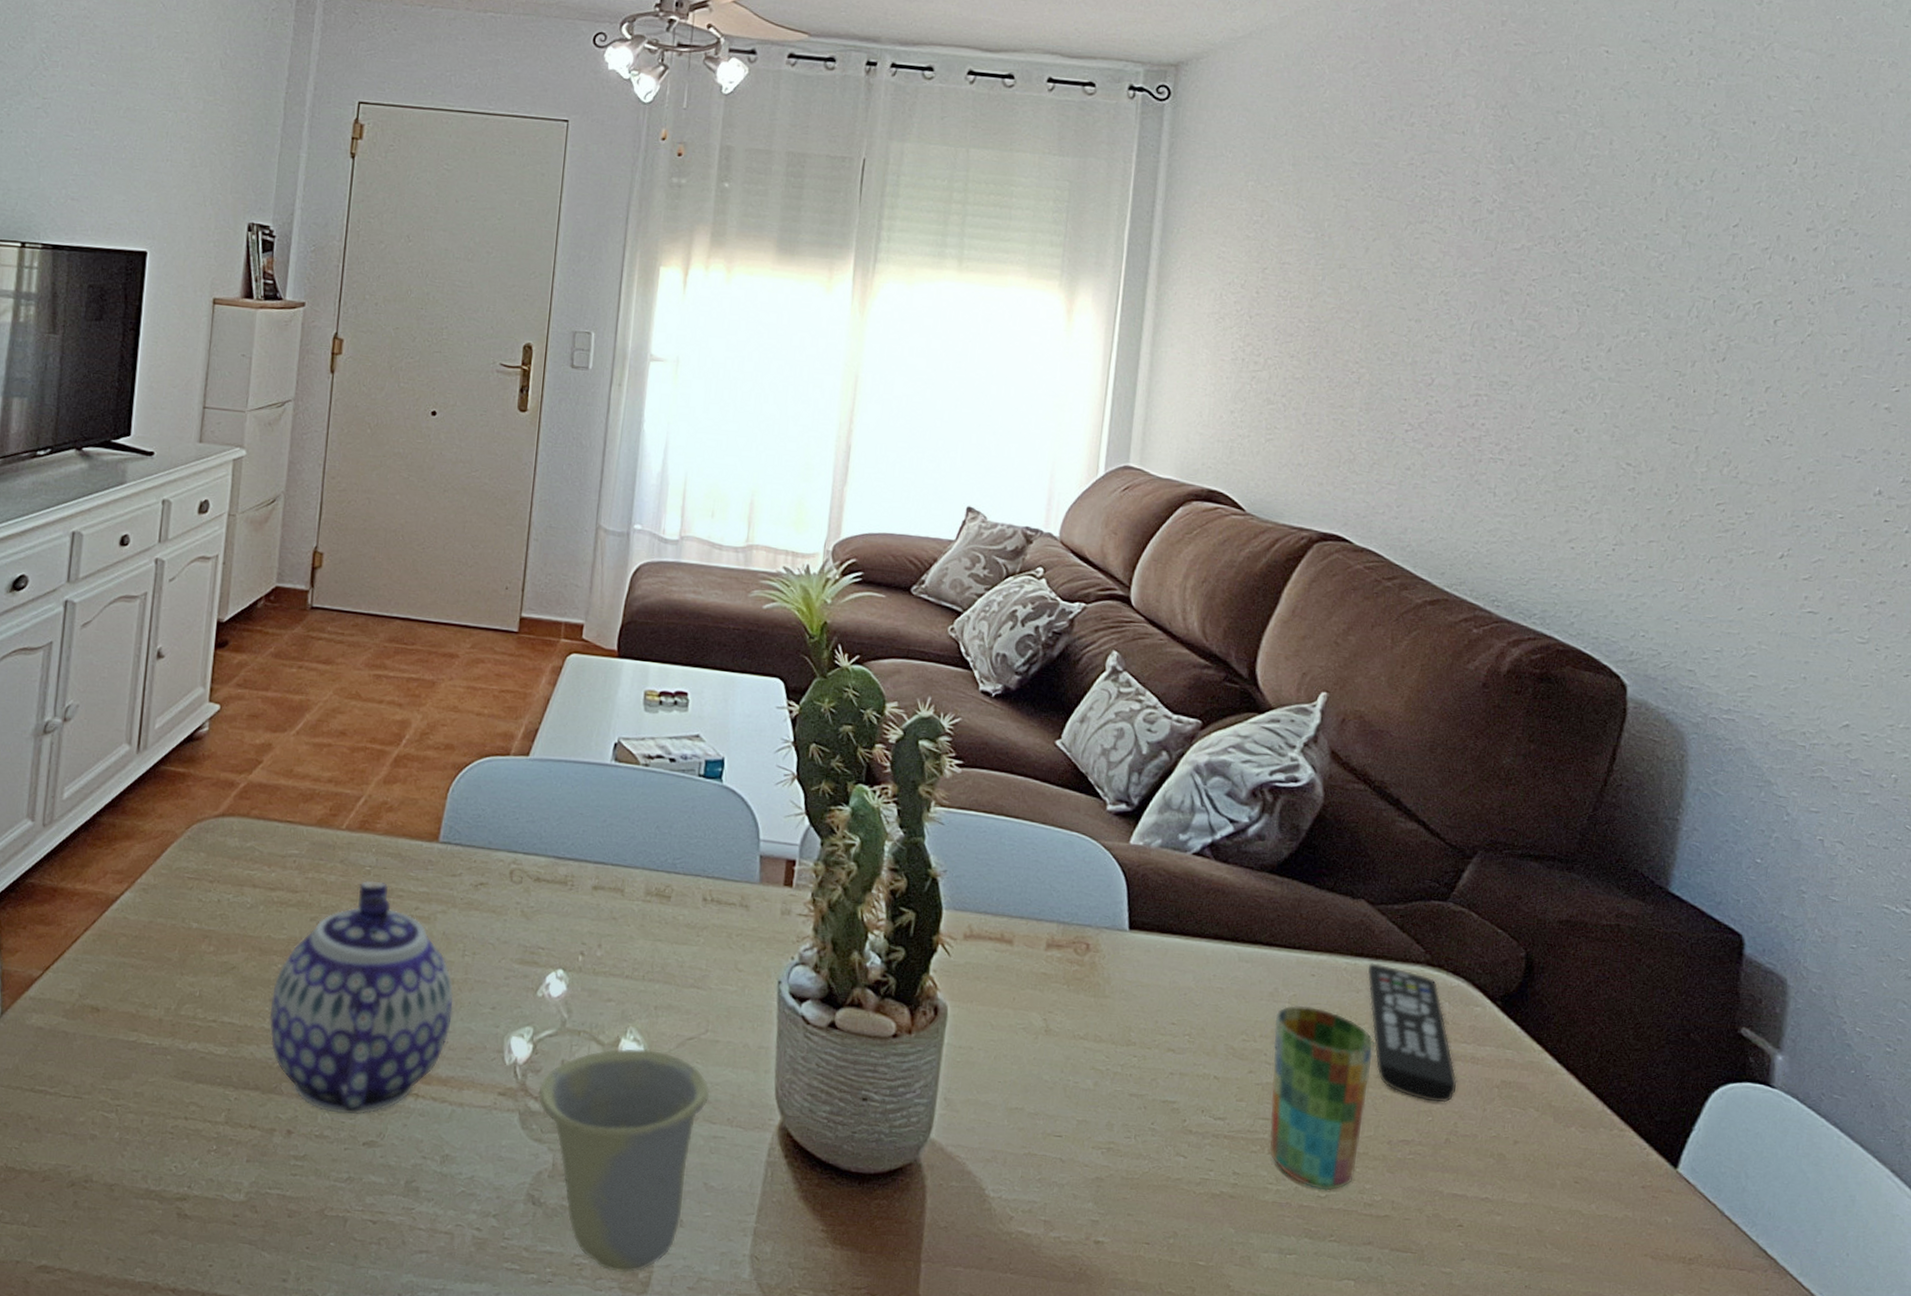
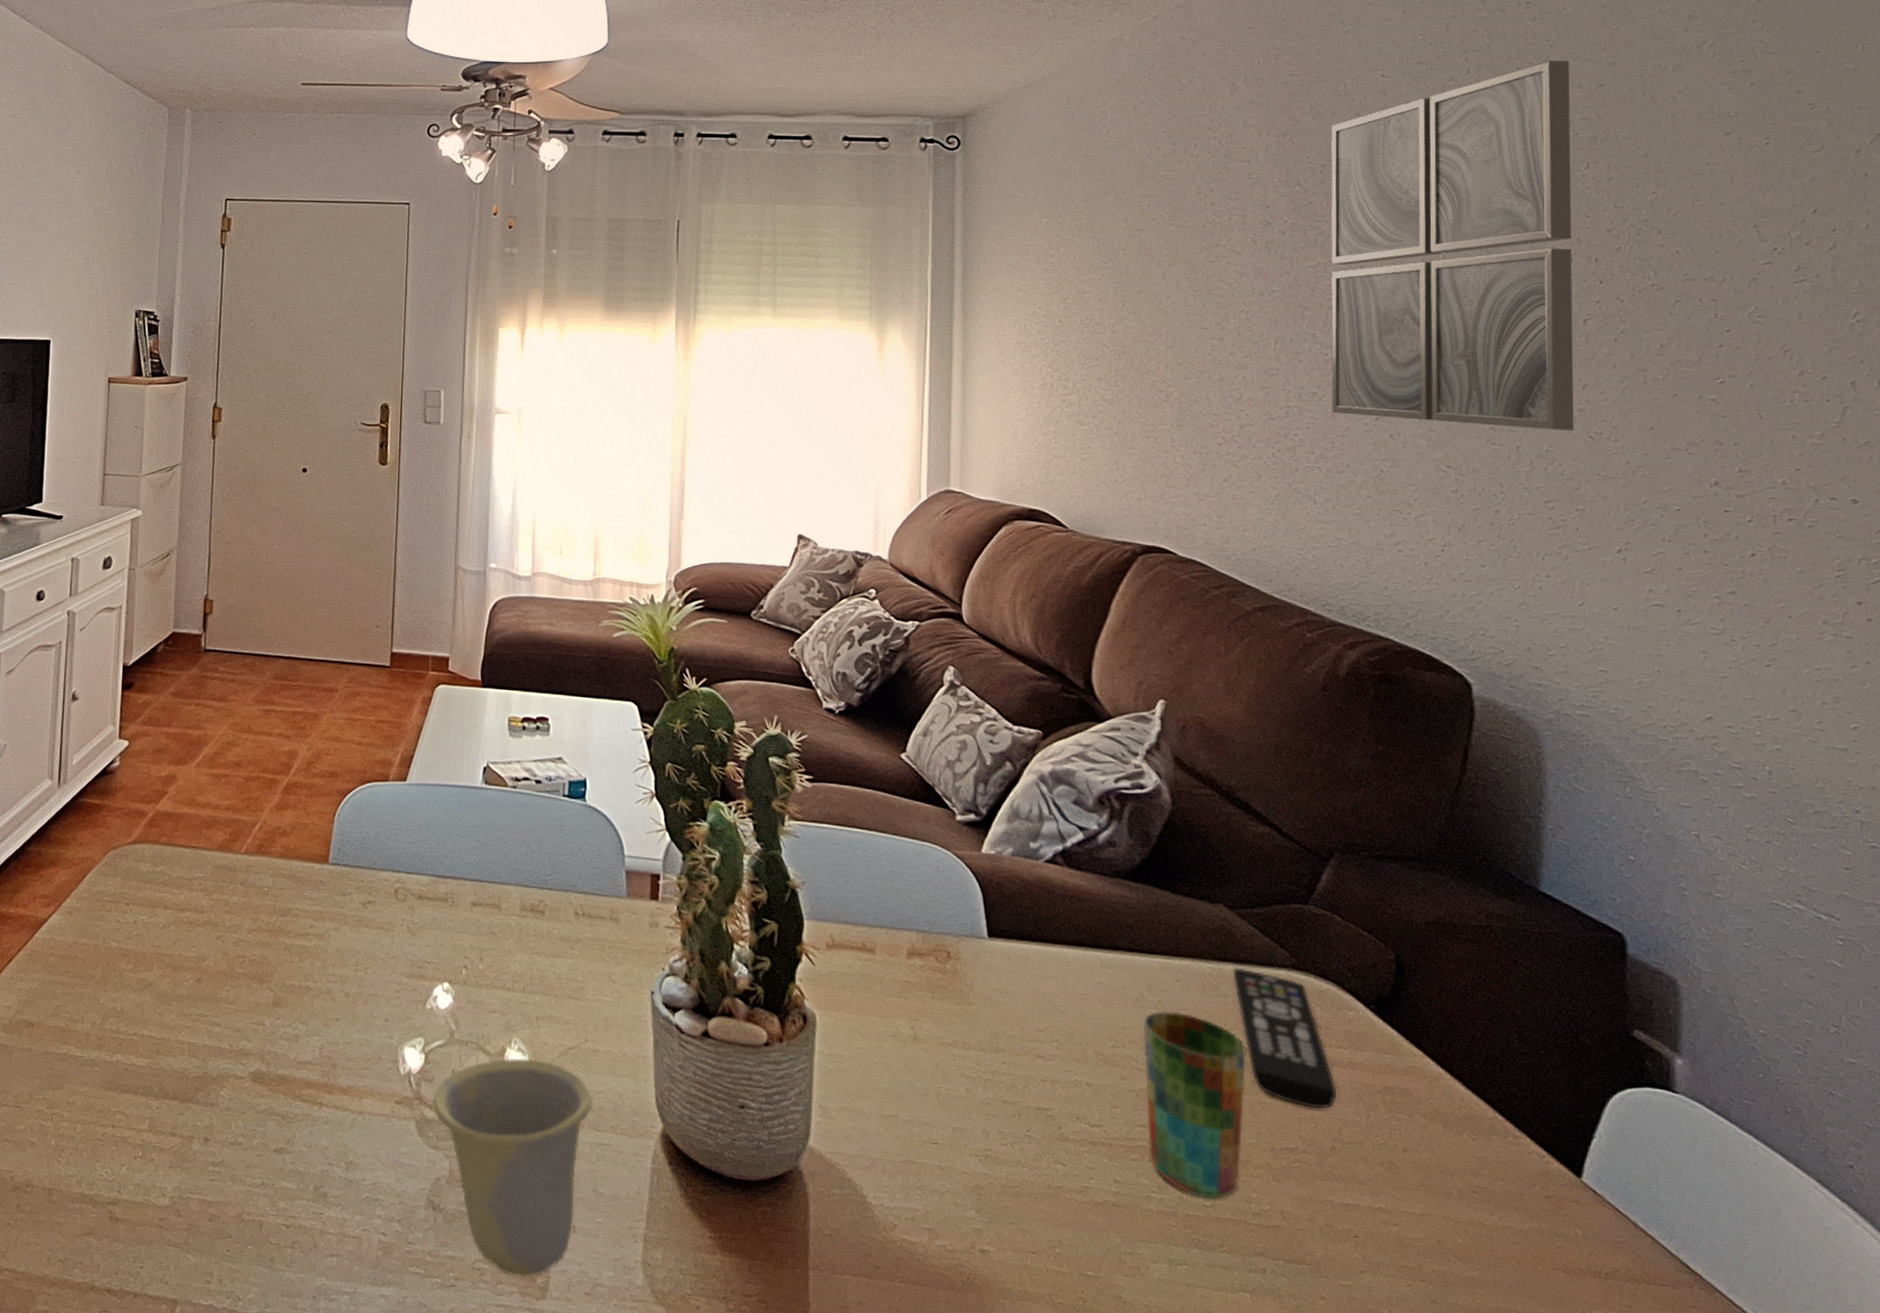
teapot: present [269,880,454,1115] -> none [184,900,350,1123]
wall art: none [1520,47,1791,433] -> present [1331,60,1575,431]

